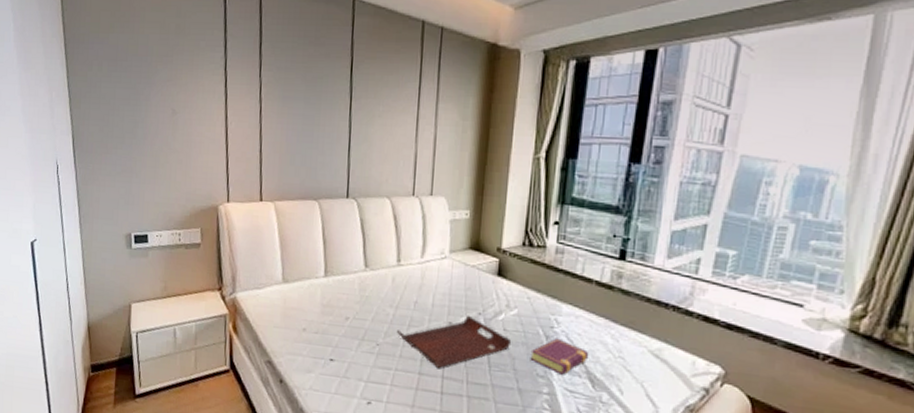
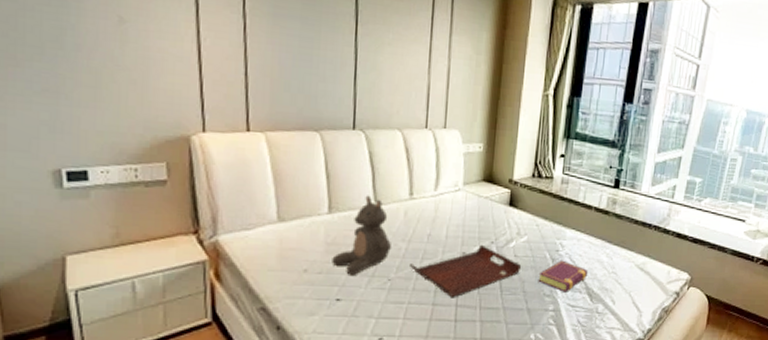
teddy bear: none [326,260,380,339] -> present [332,195,391,277]

